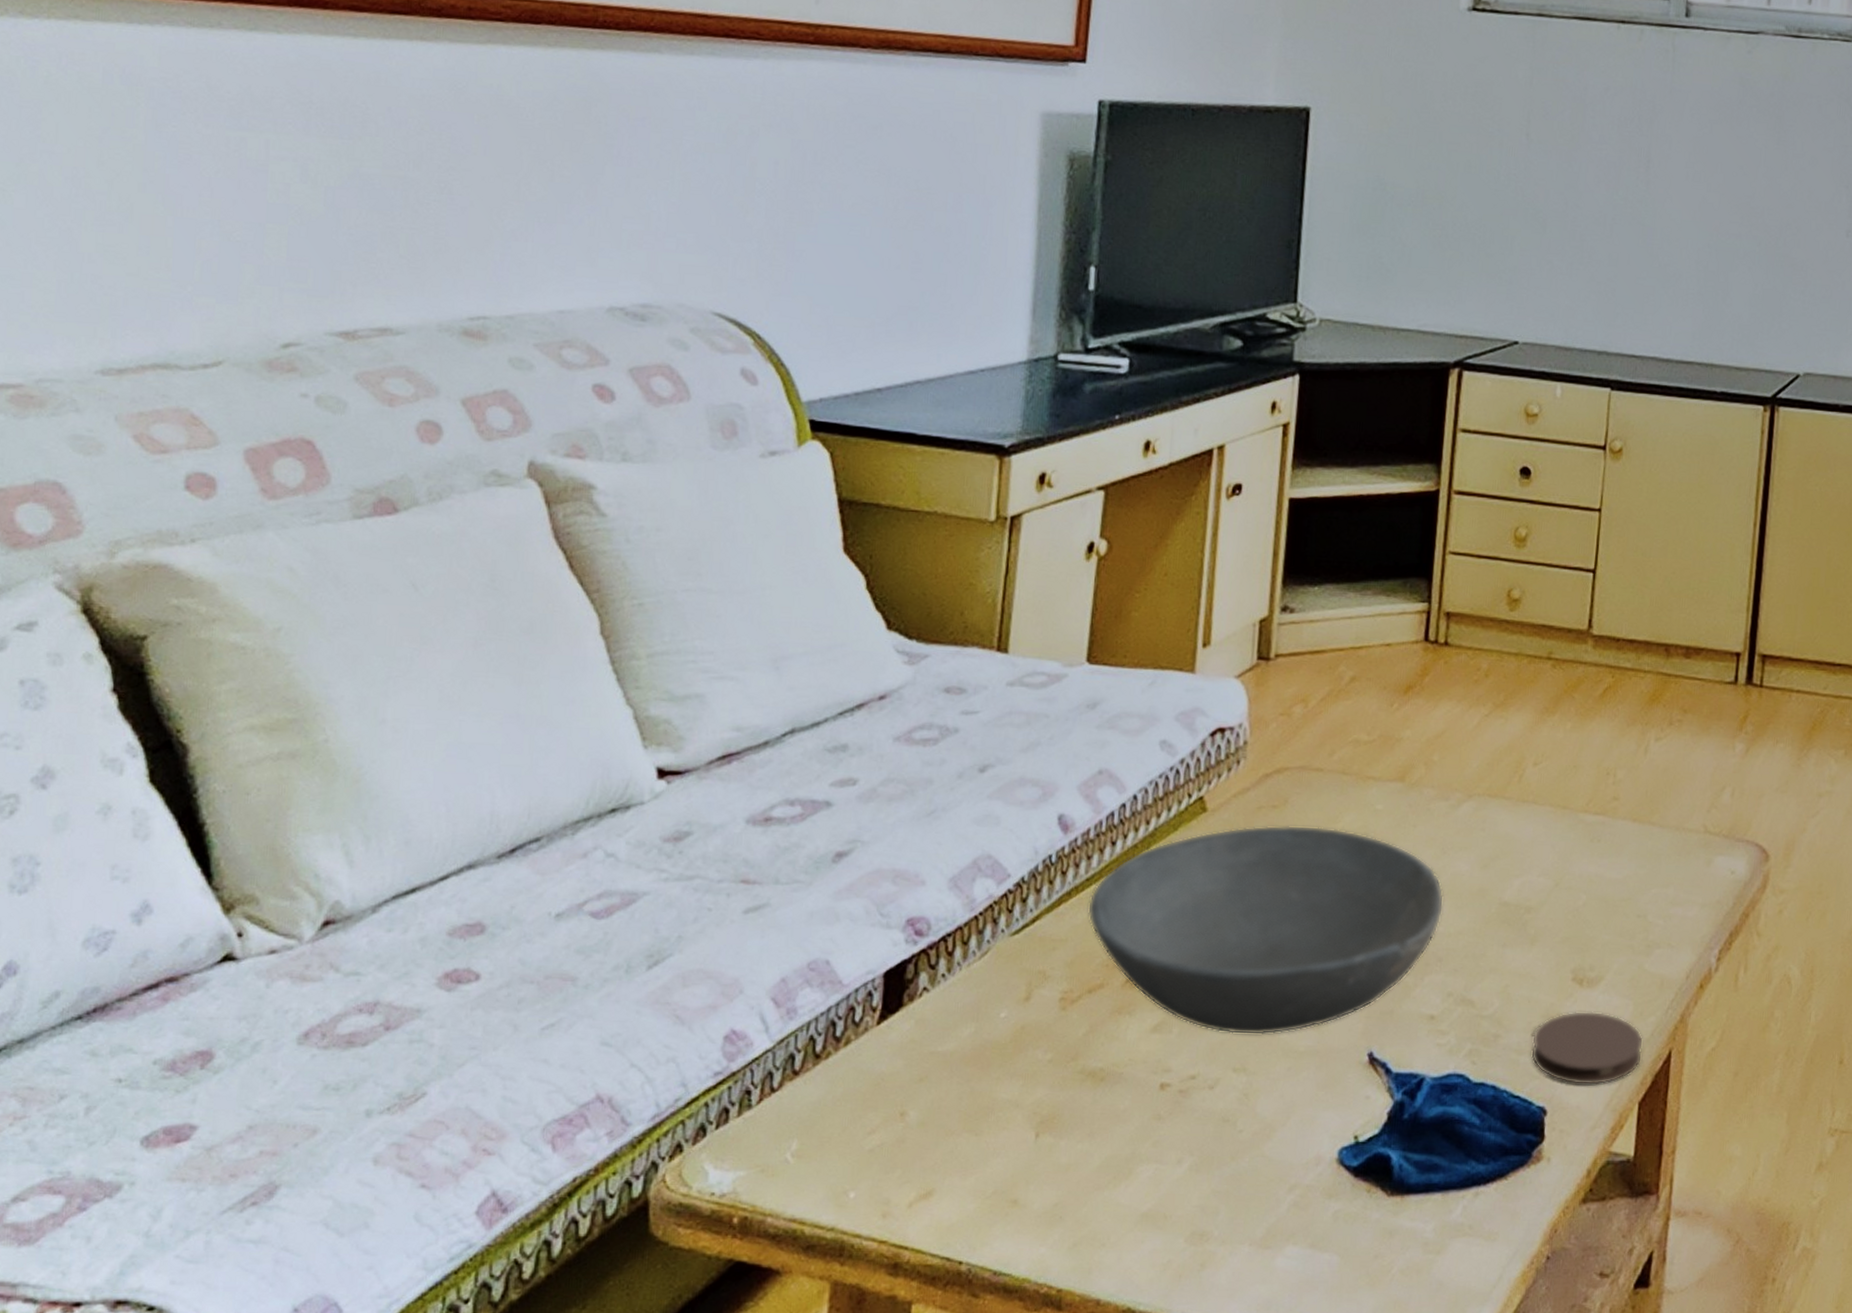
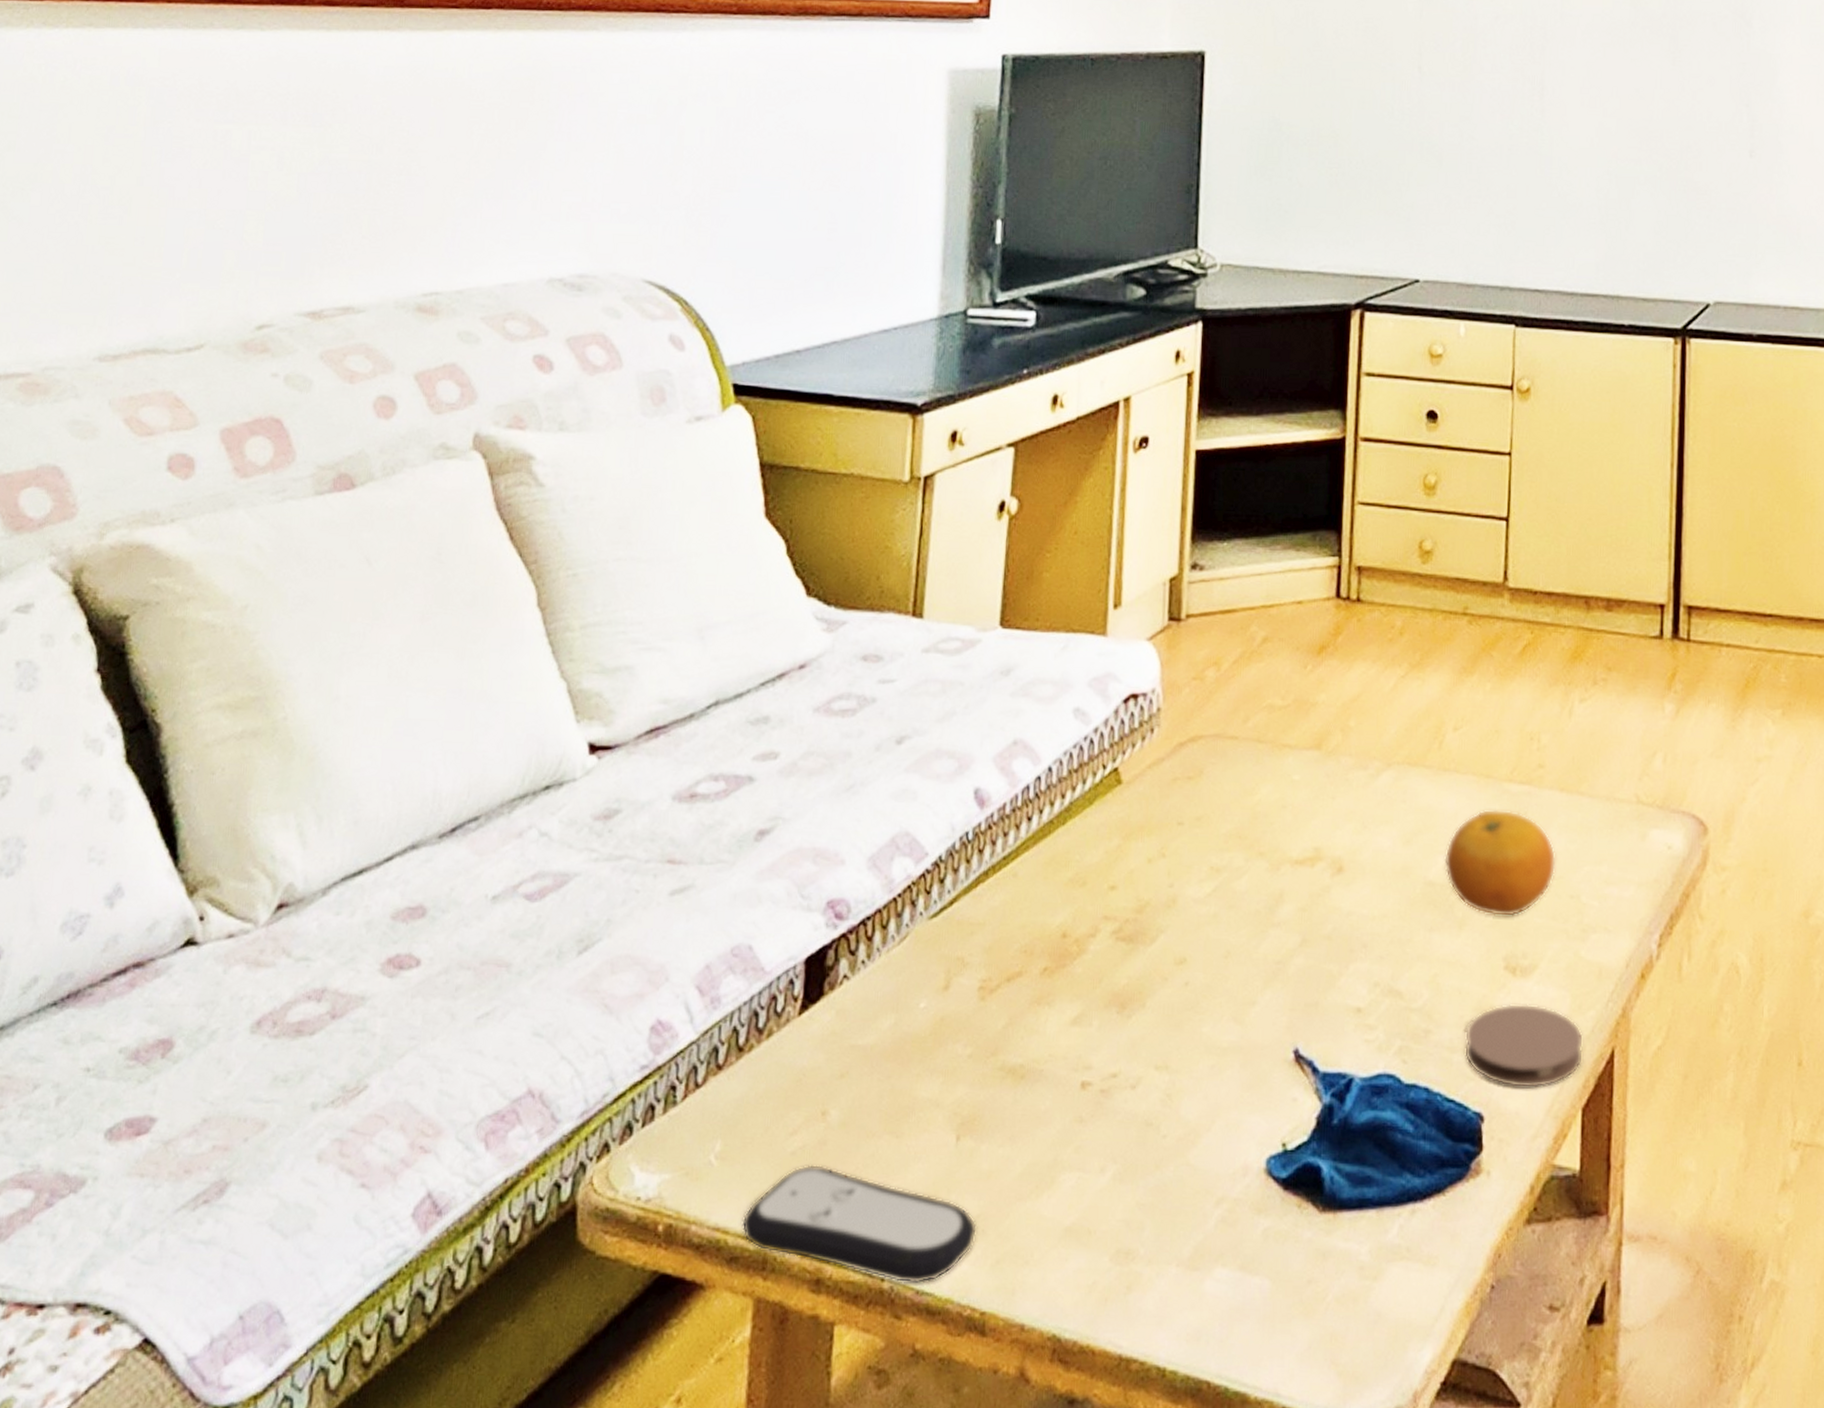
remote control: none [818,1161,1056,1266] -> present [741,1165,978,1284]
bowl: present [1087,825,1444,1036] -> none [1004,797,1367,1029]
fruit: none [1519,837,1626,934] -> present [1444,809,1556,917]

